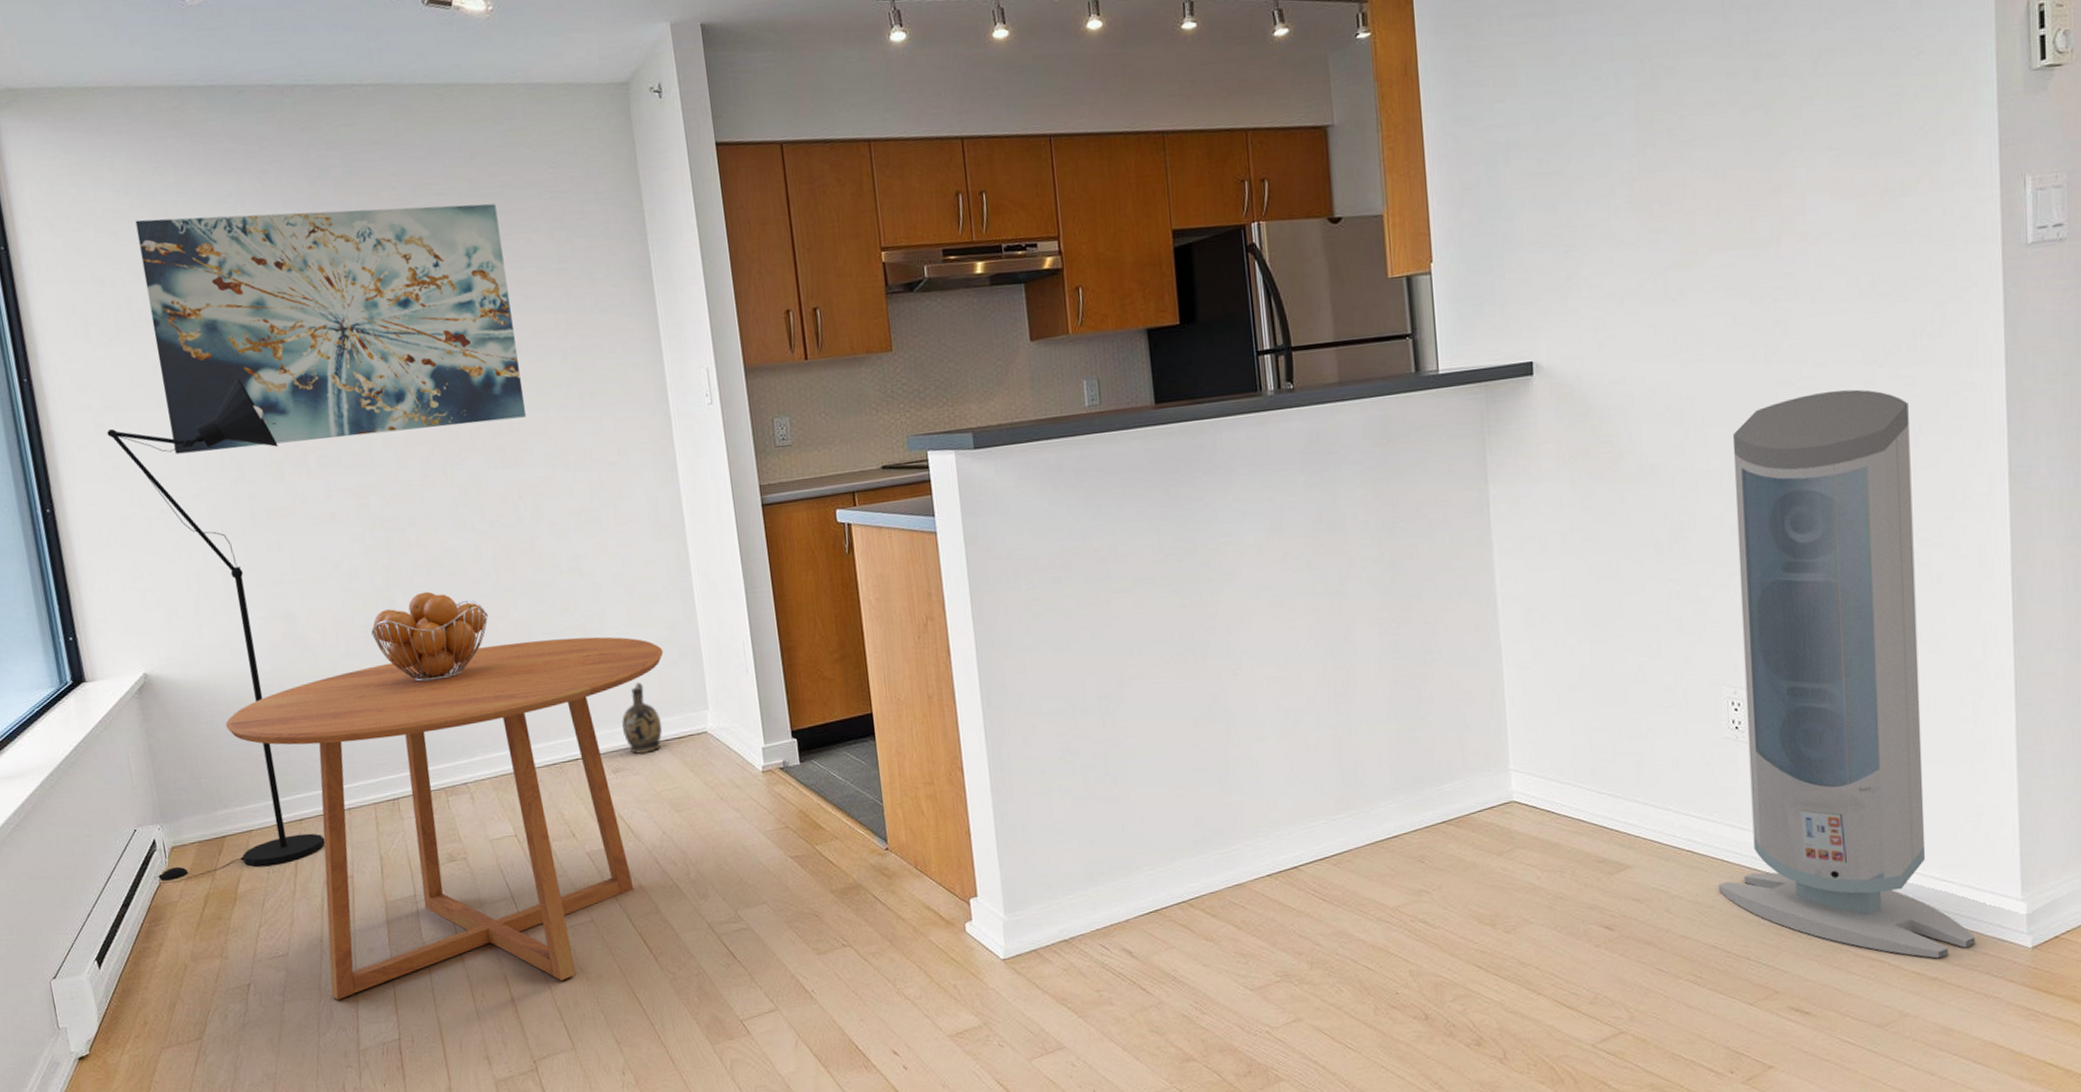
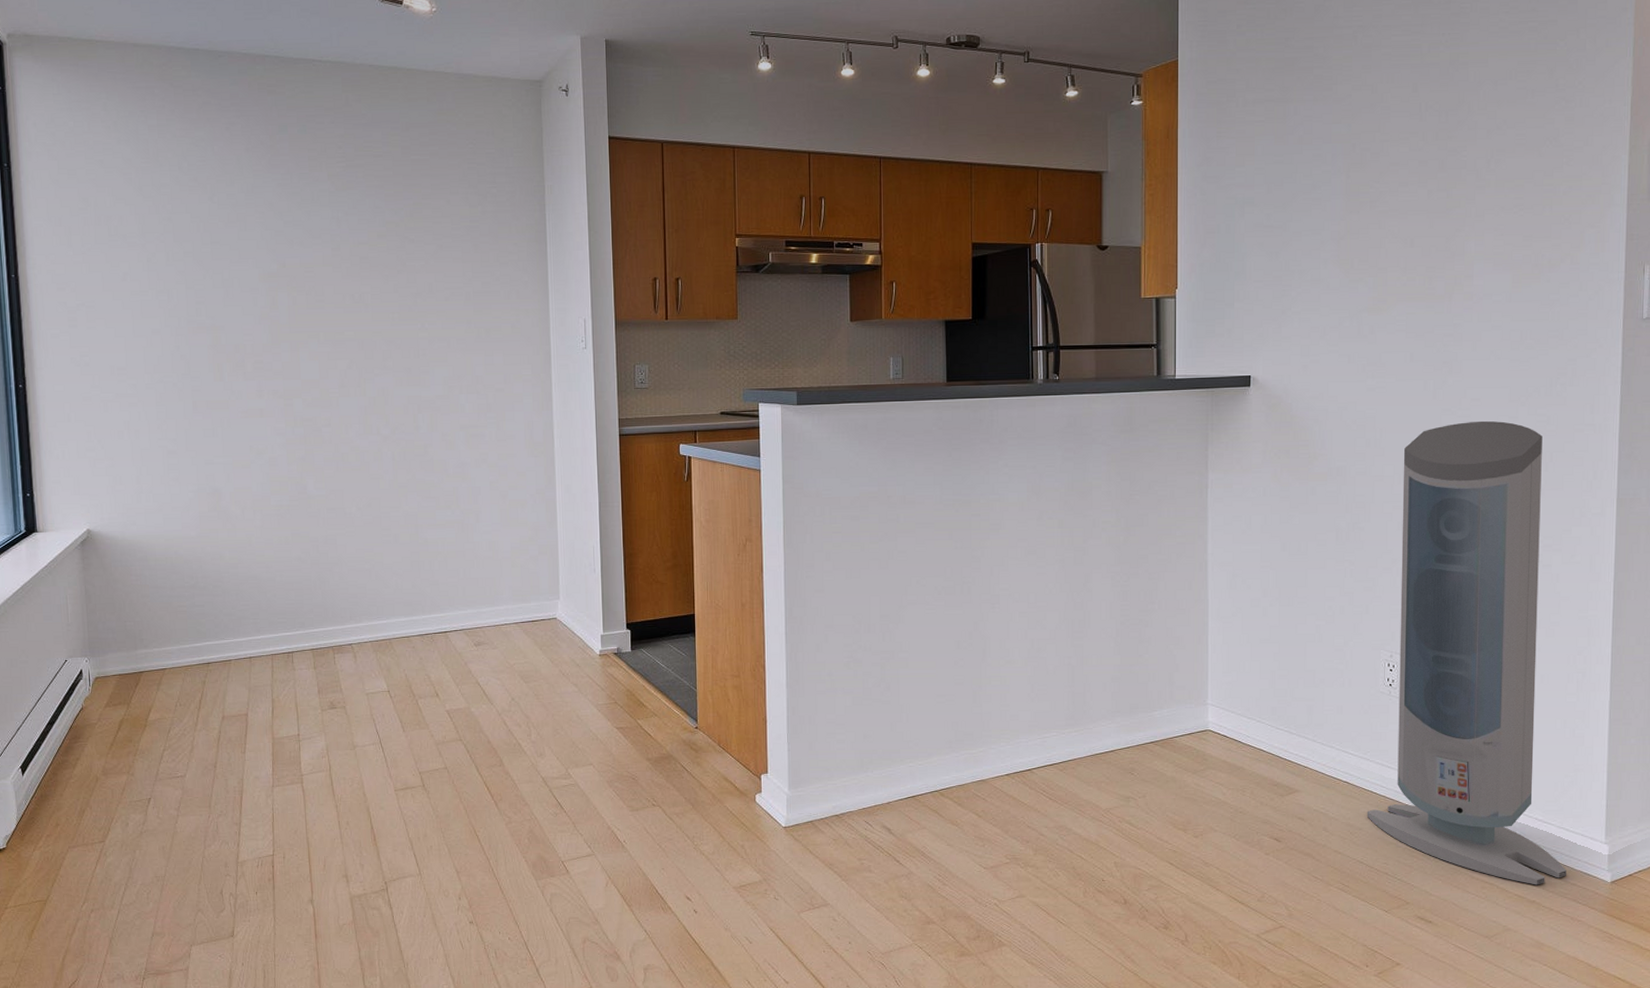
floor lamp: present [107,377,326,884] -> none [77,290,227,708]
wall art: present [135,203,527,454] -> none [120,152,432,349]
dining table: present [226,636,664,1001] -> none [153,530,527,818]
fruit basket: present [371,591,488,683] -> none [284,482,383,557]
ceramic jug: present [622,682,662,754] -> none [486,572,520,631]

